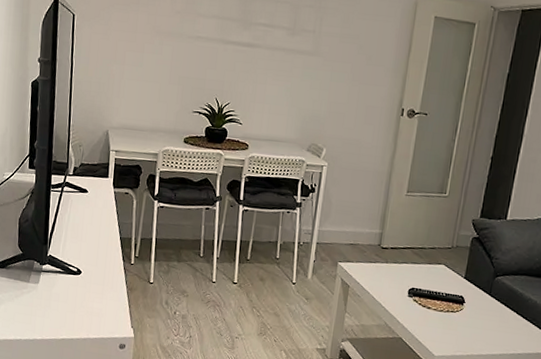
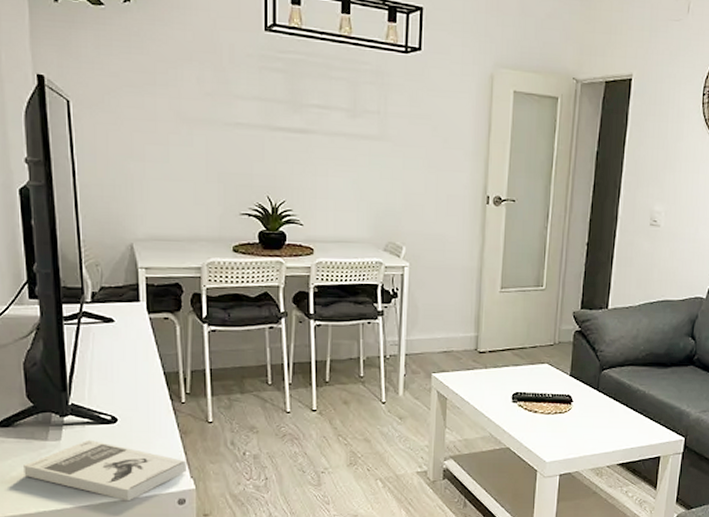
book: none [9,285,130,340] -> present [23,439,187,502]

